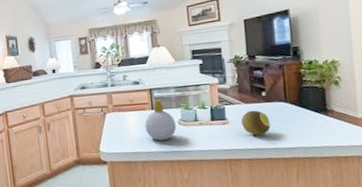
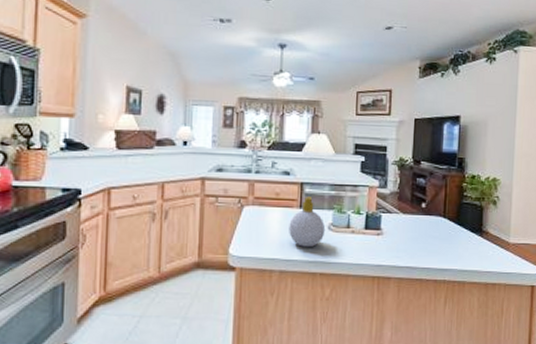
fruit: present [240,110,271,136] -> none [396,222,426,252]

